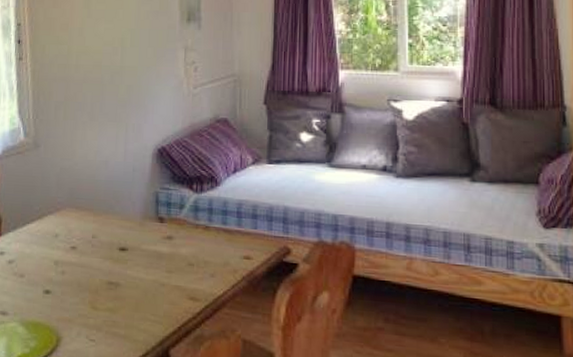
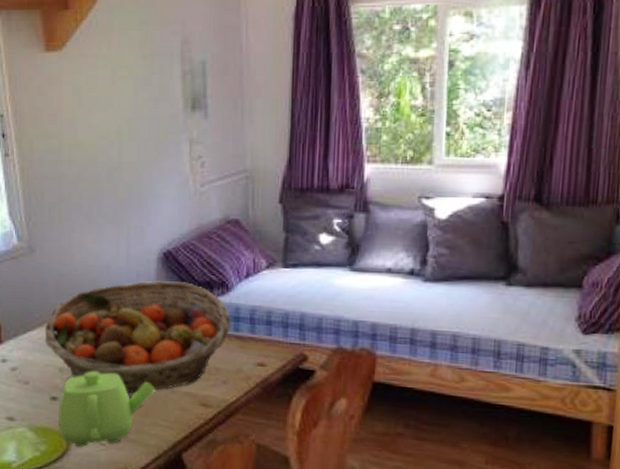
fruit basket: none [42,174,220,287] -> present [44,280,232,394]
teapot: none [49,264,146,343] -> present [57,371,155,447]

